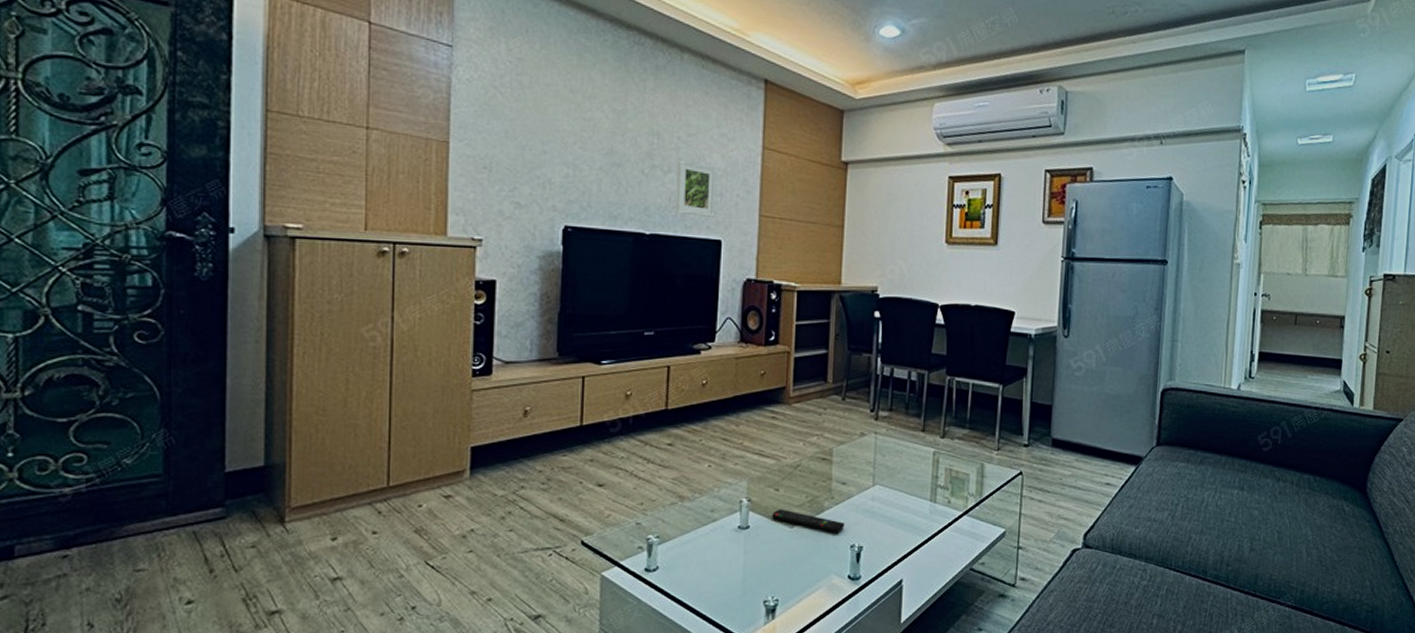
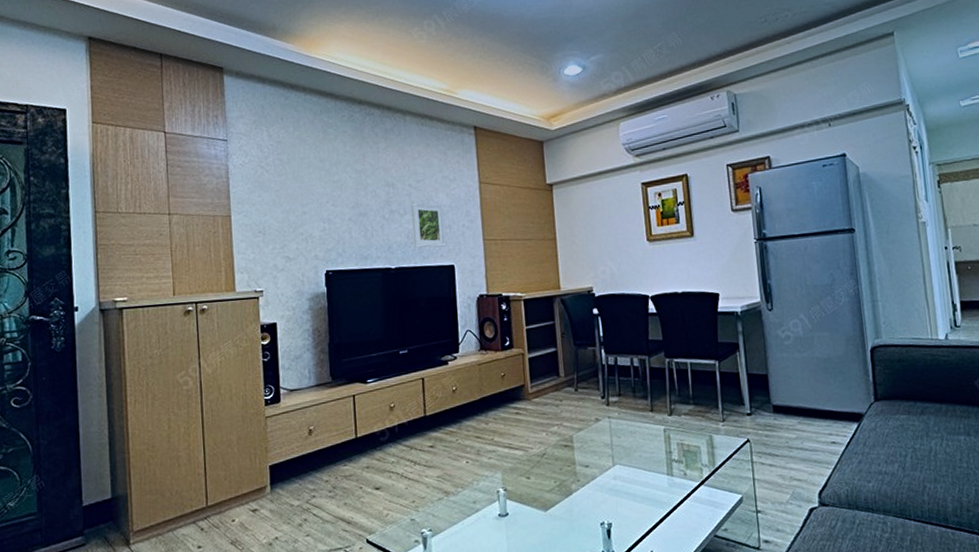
remote control: present [772,509,845,532] -> none [527,495,593,512]

